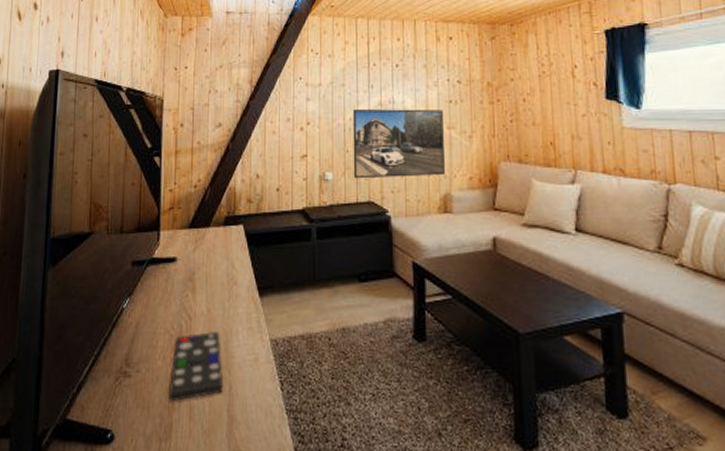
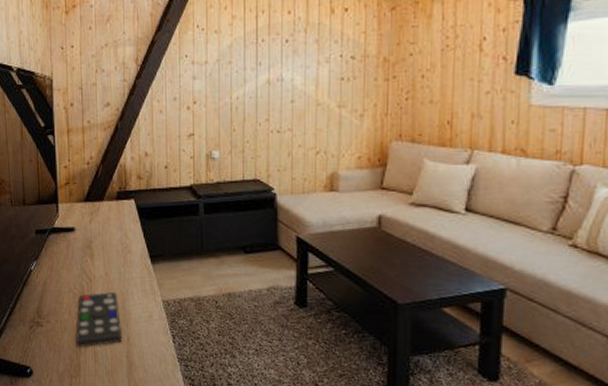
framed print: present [352,108,445,179] -> none [239,87,334,158]

